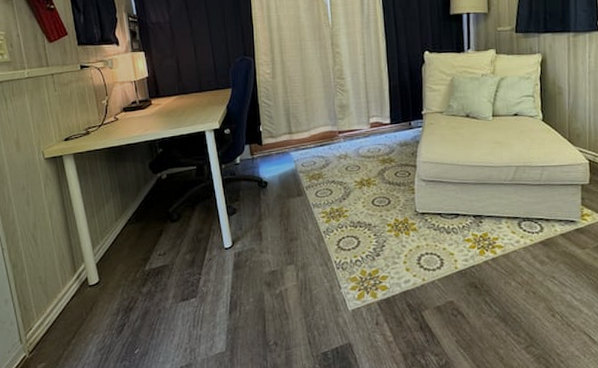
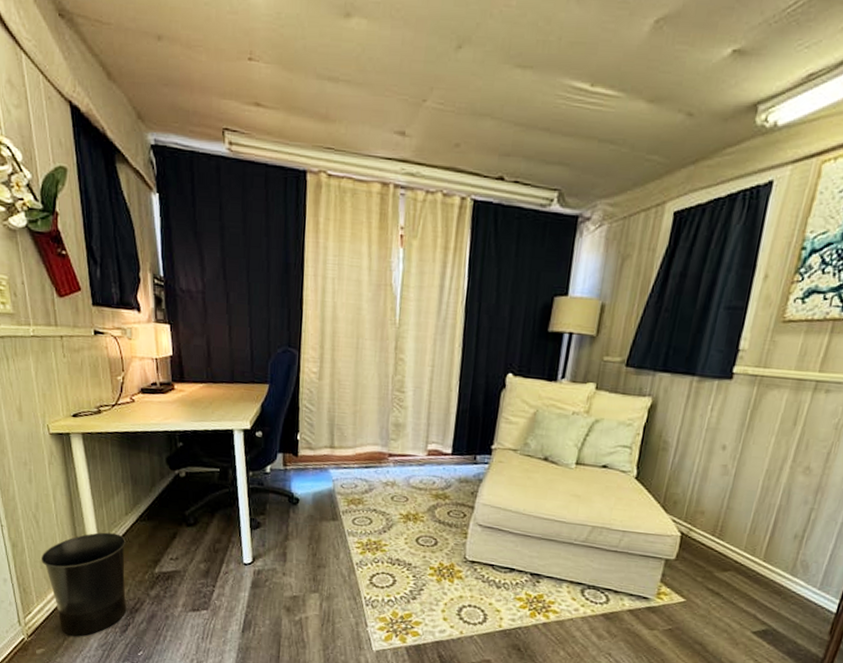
waste bin: none [40,239,122,345] -> present [42,532,127,636]

